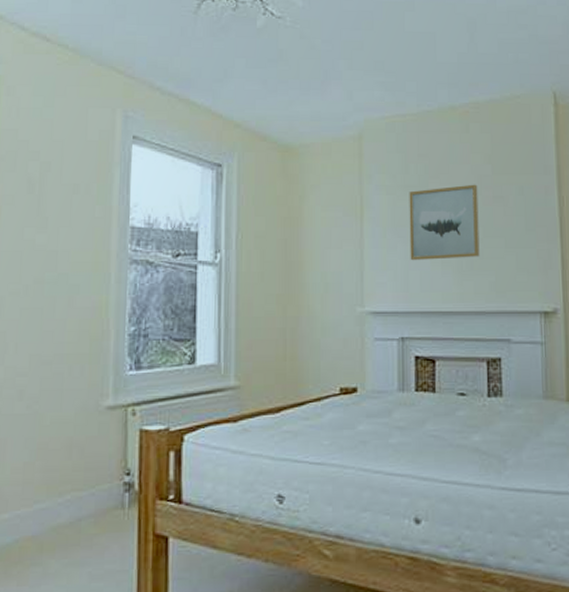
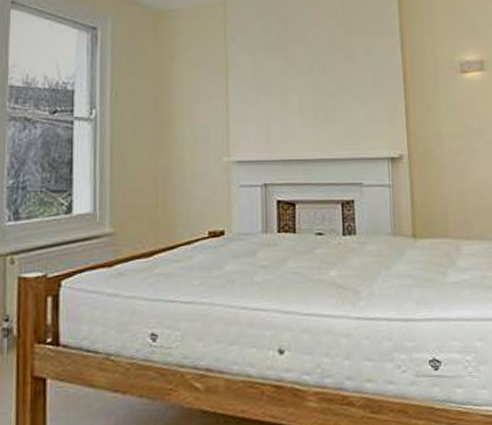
wall art: present [409,184,480,261] -> none [269,45,334,114]

